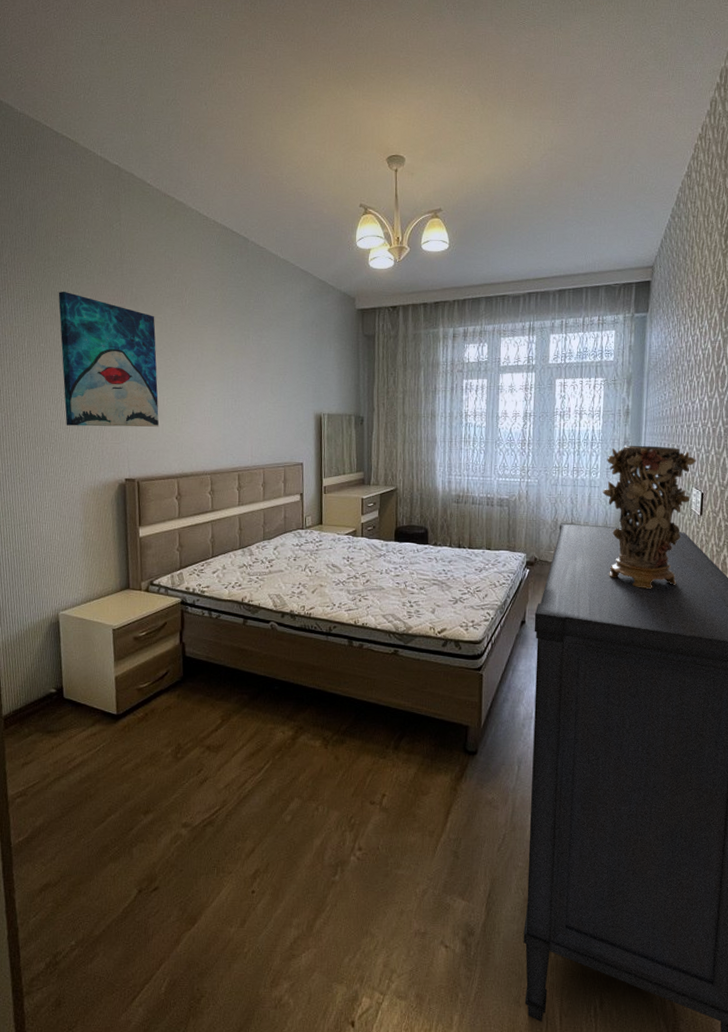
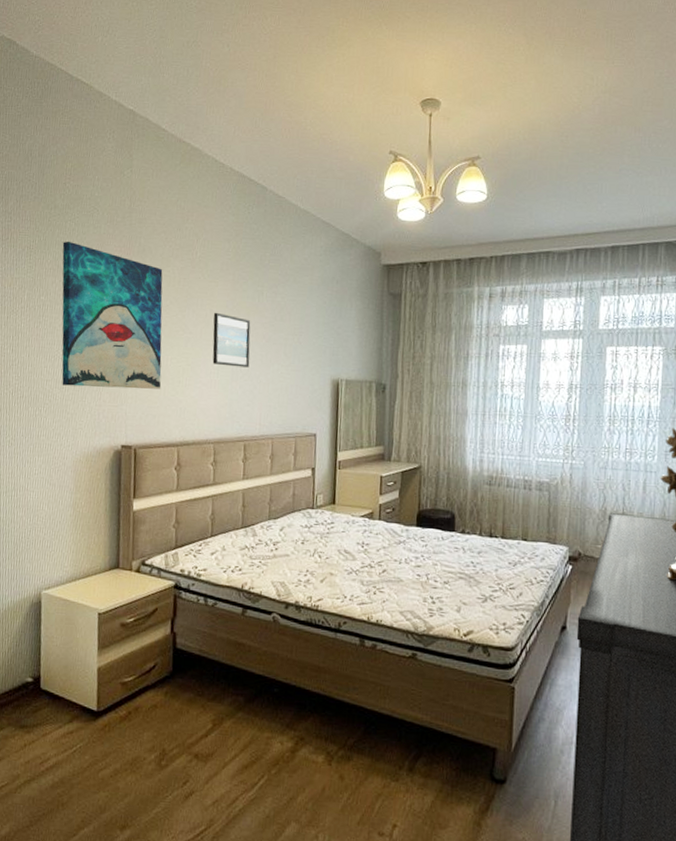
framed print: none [204,355,240,405] -> present [212,312,251,368]

